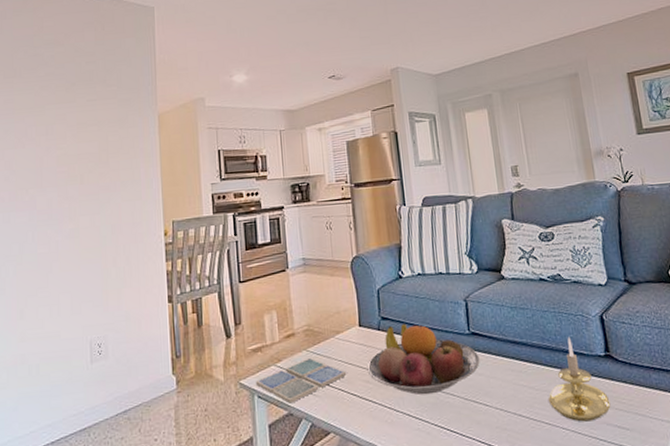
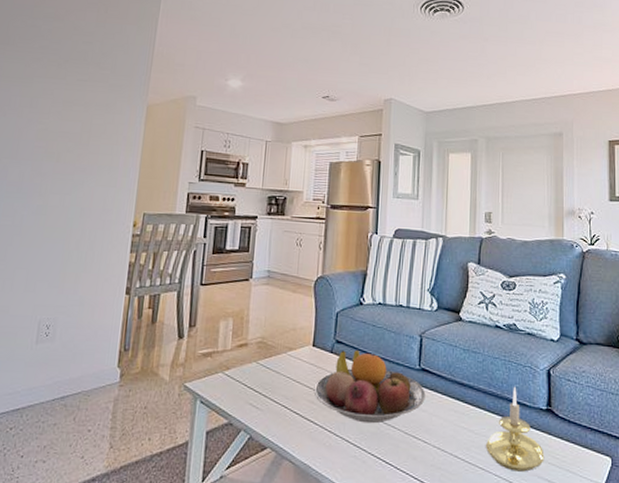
drink coaster: present [255,357,347,404] -> none [200,370,293,413]

